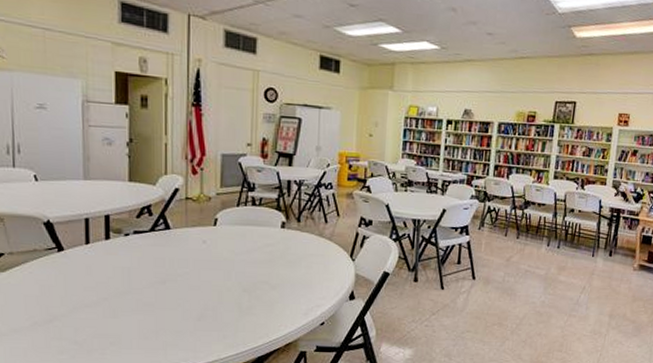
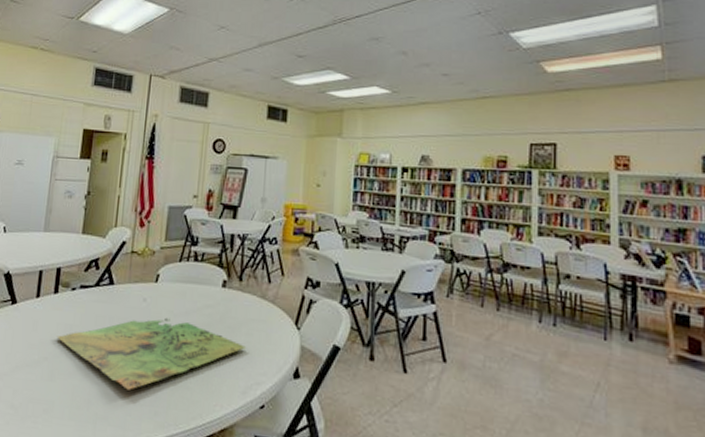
board game: none [114,256,306,320] -> present [57,317,246,390]

